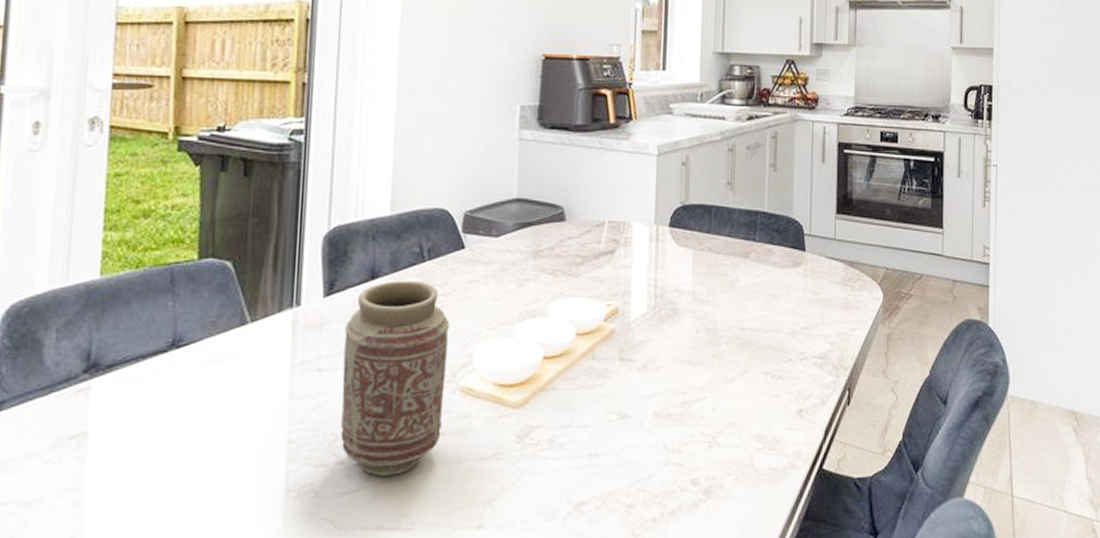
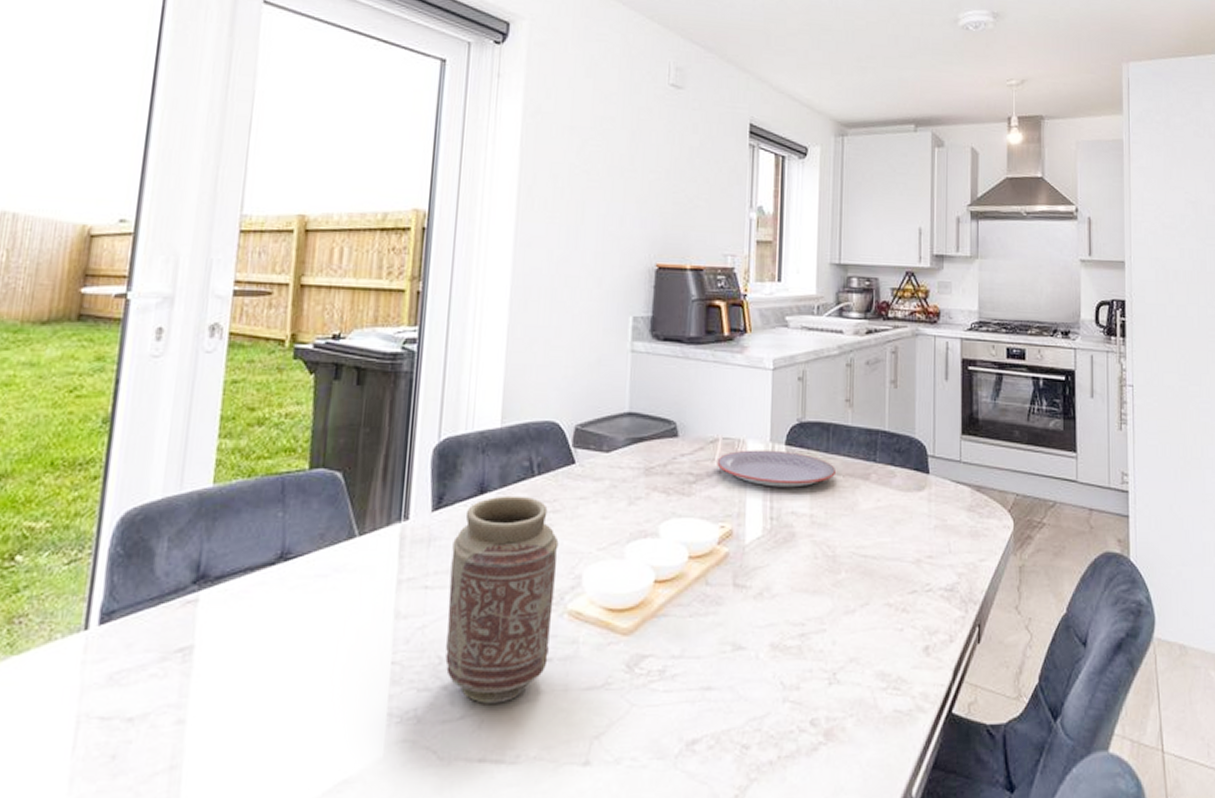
plate: none [603,232,718,267] -> present [717,450,837,488]

